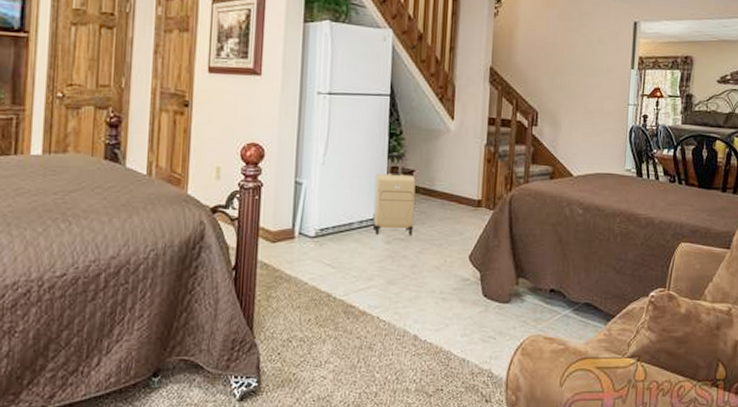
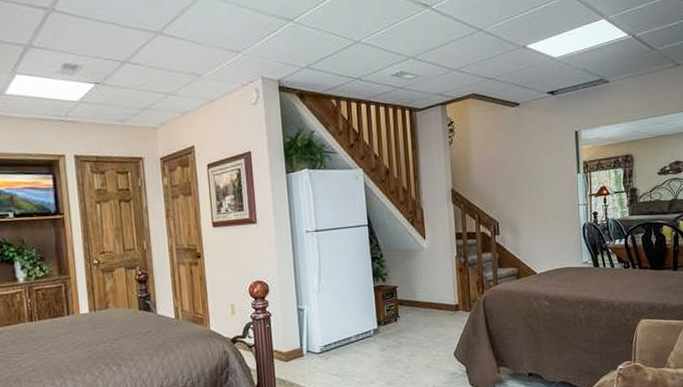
suitcase: present [372,152,416,235] -> none [364,273,403,345]

